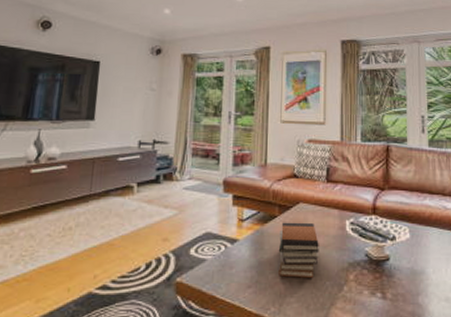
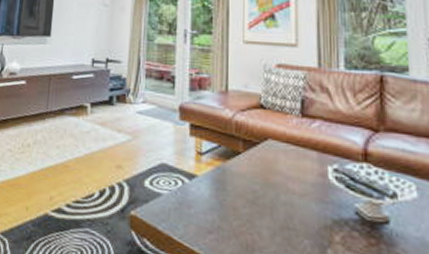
book stack: present [278,222,319,278] -> none [243,160,294,232]

